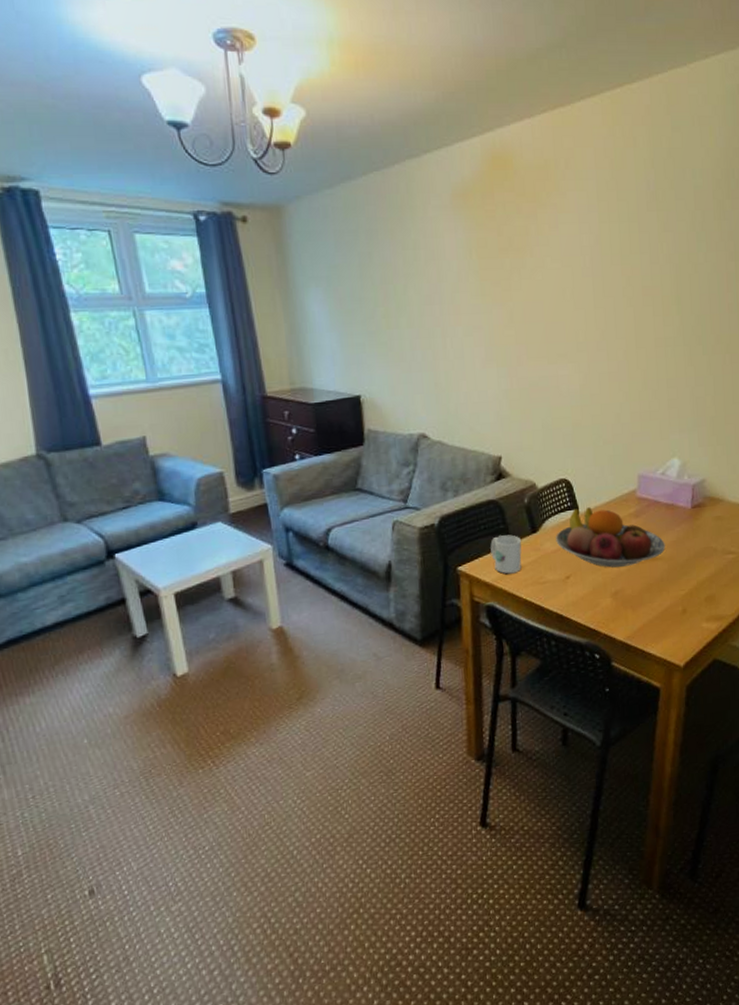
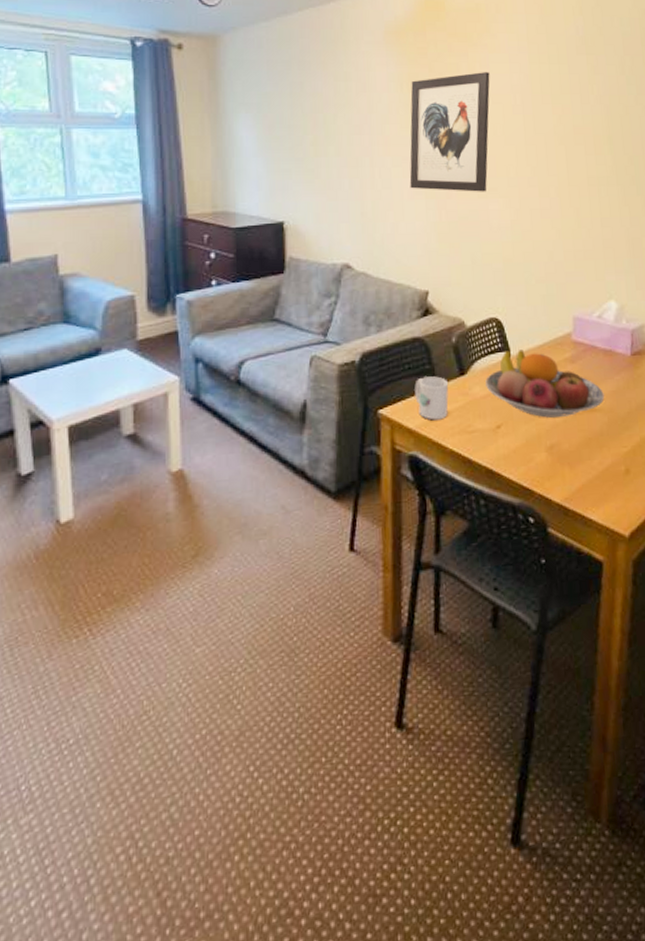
wall art: none [480,234,560,359] -> present [409,72,490,192]

